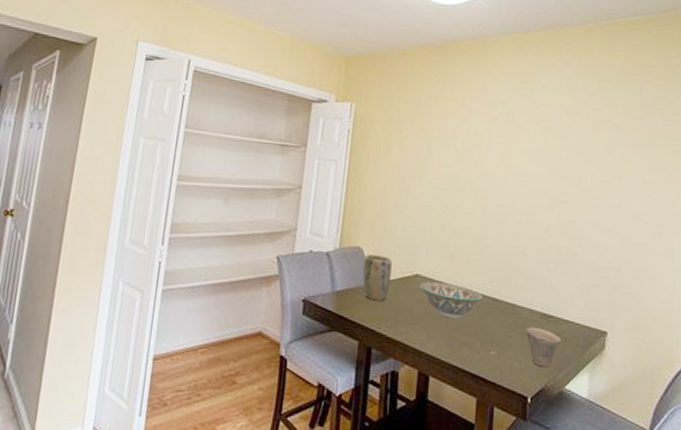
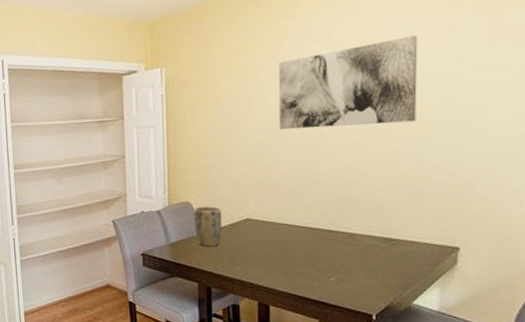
decorative bowl: present [419,281,483,319] -> none [251,222,318,254]
wall art: none [456,119,579,200] -> present [278,35,418,129]
cup: present [526,327,561,368] -> none [366,251,406,287]

